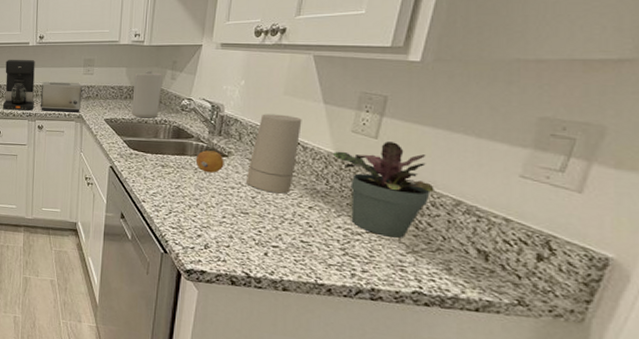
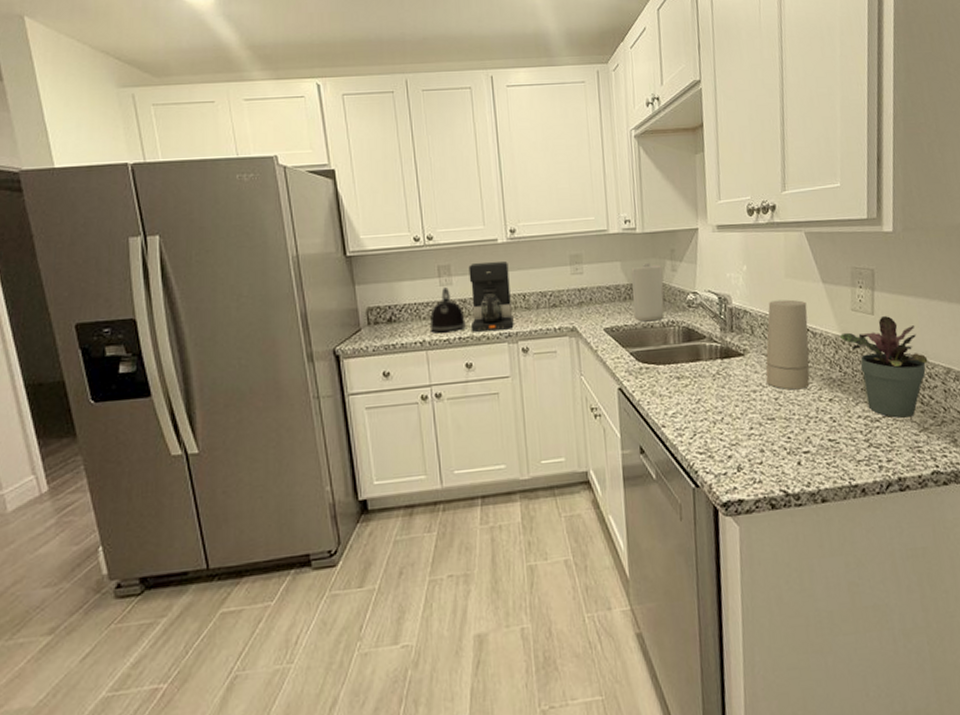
toaster: present [40,81,84,113] -> none [520,285,574,328]
fruit: present [195,150,224,173] -> none [711,350,742,378]

